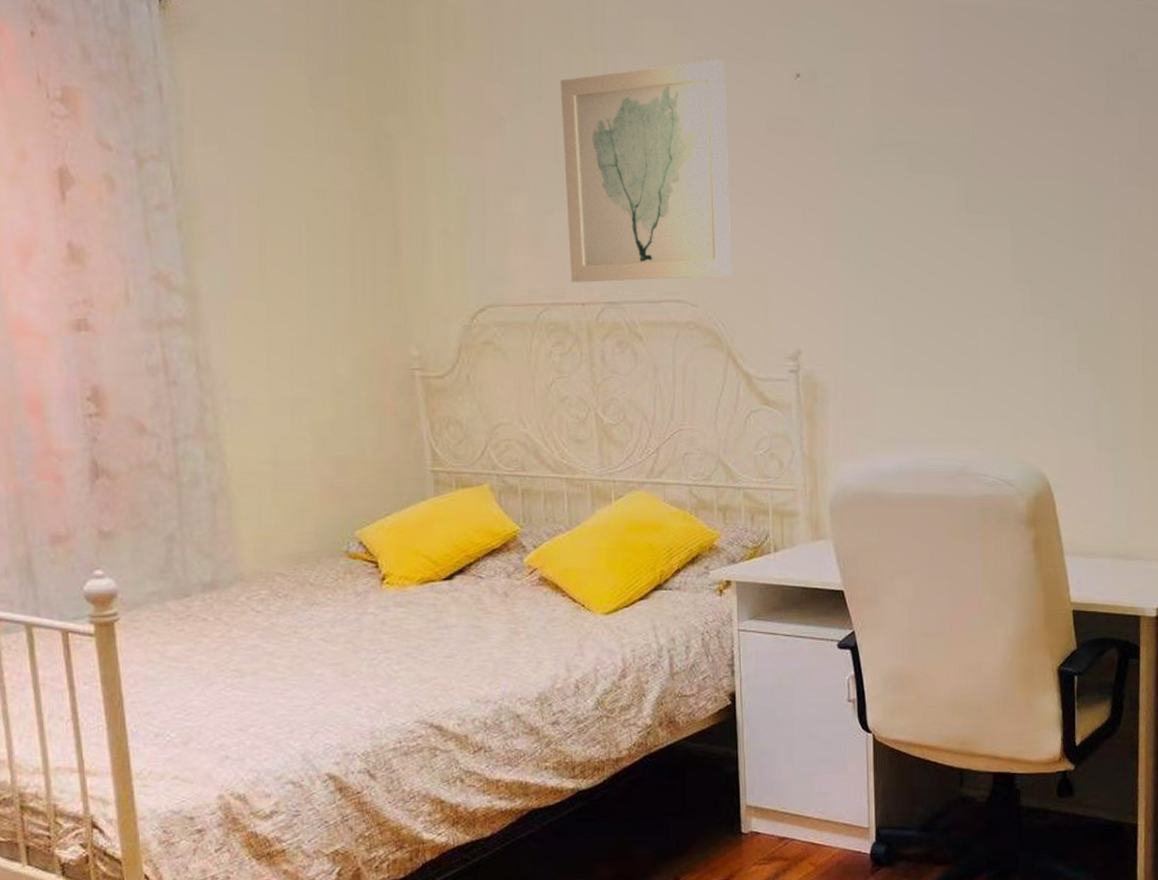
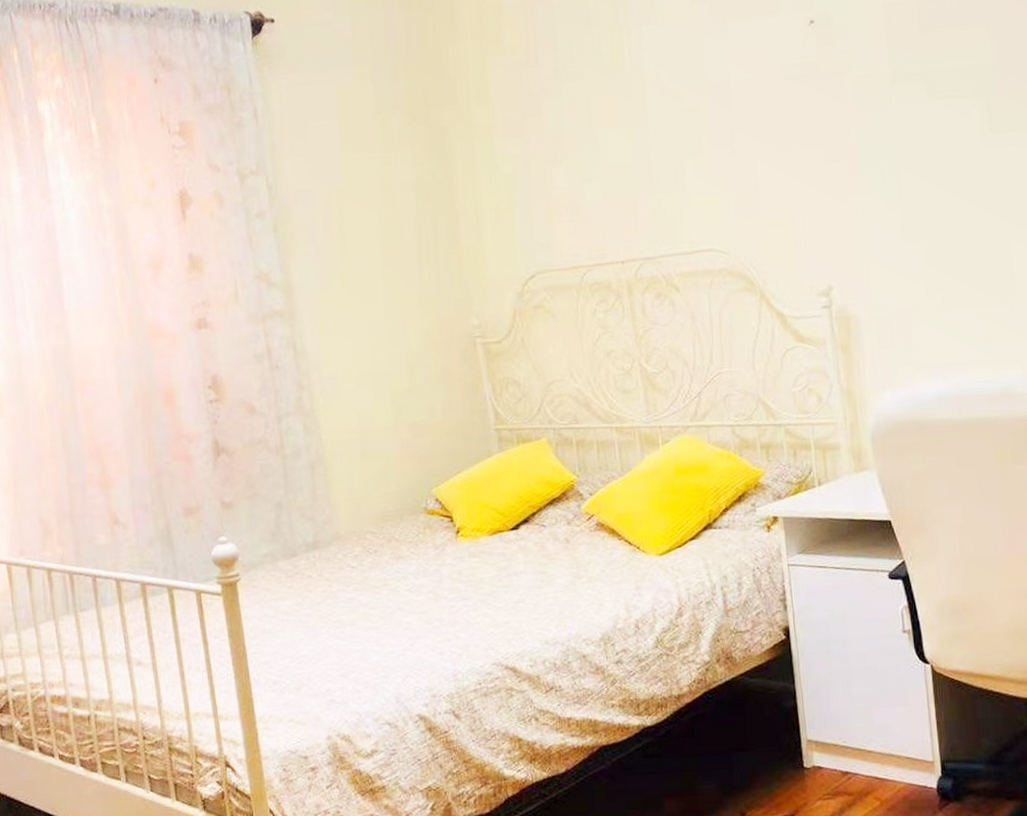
wall art: present [560,59,732,282] -> none [590,17,761,243]

